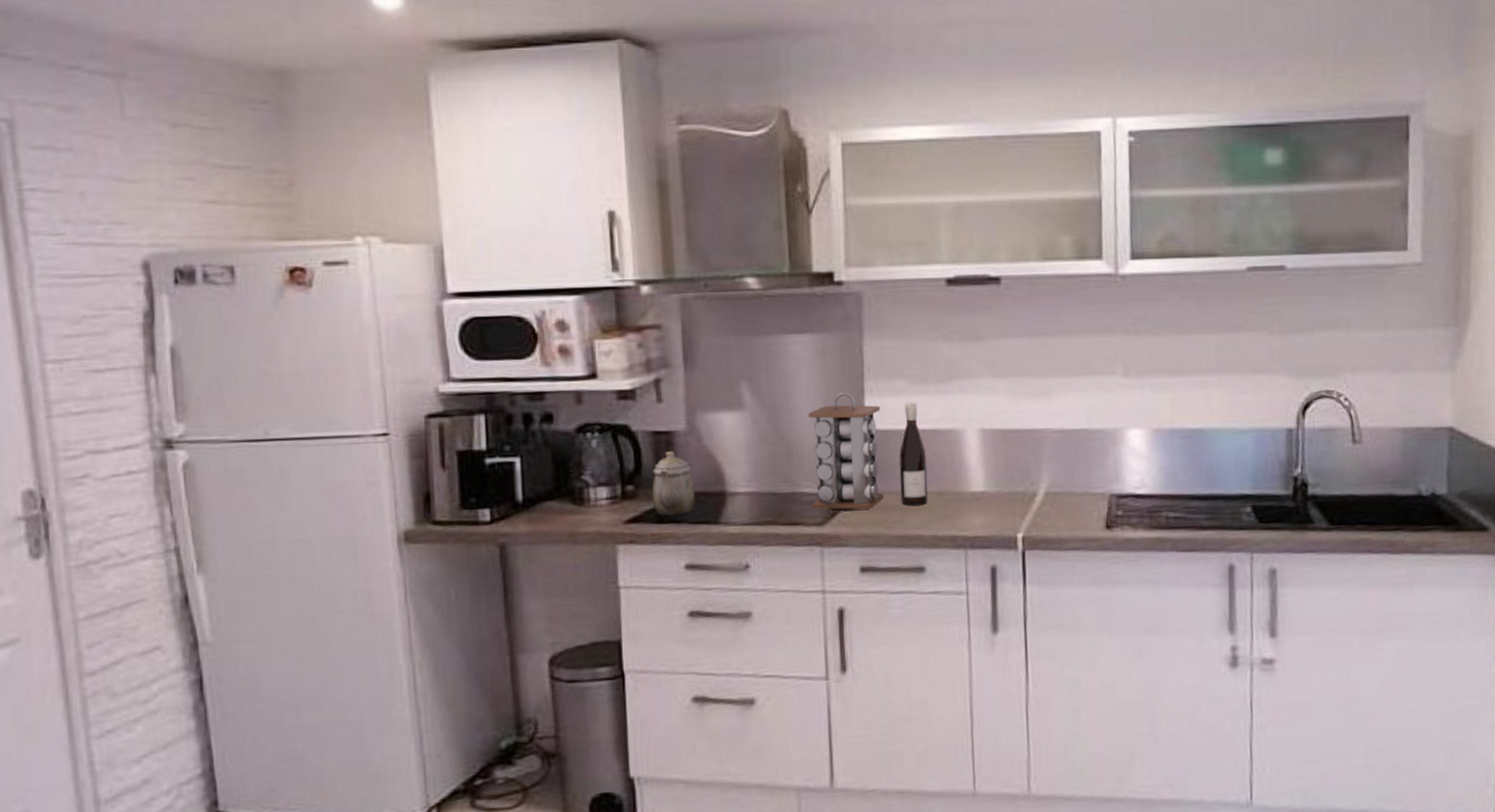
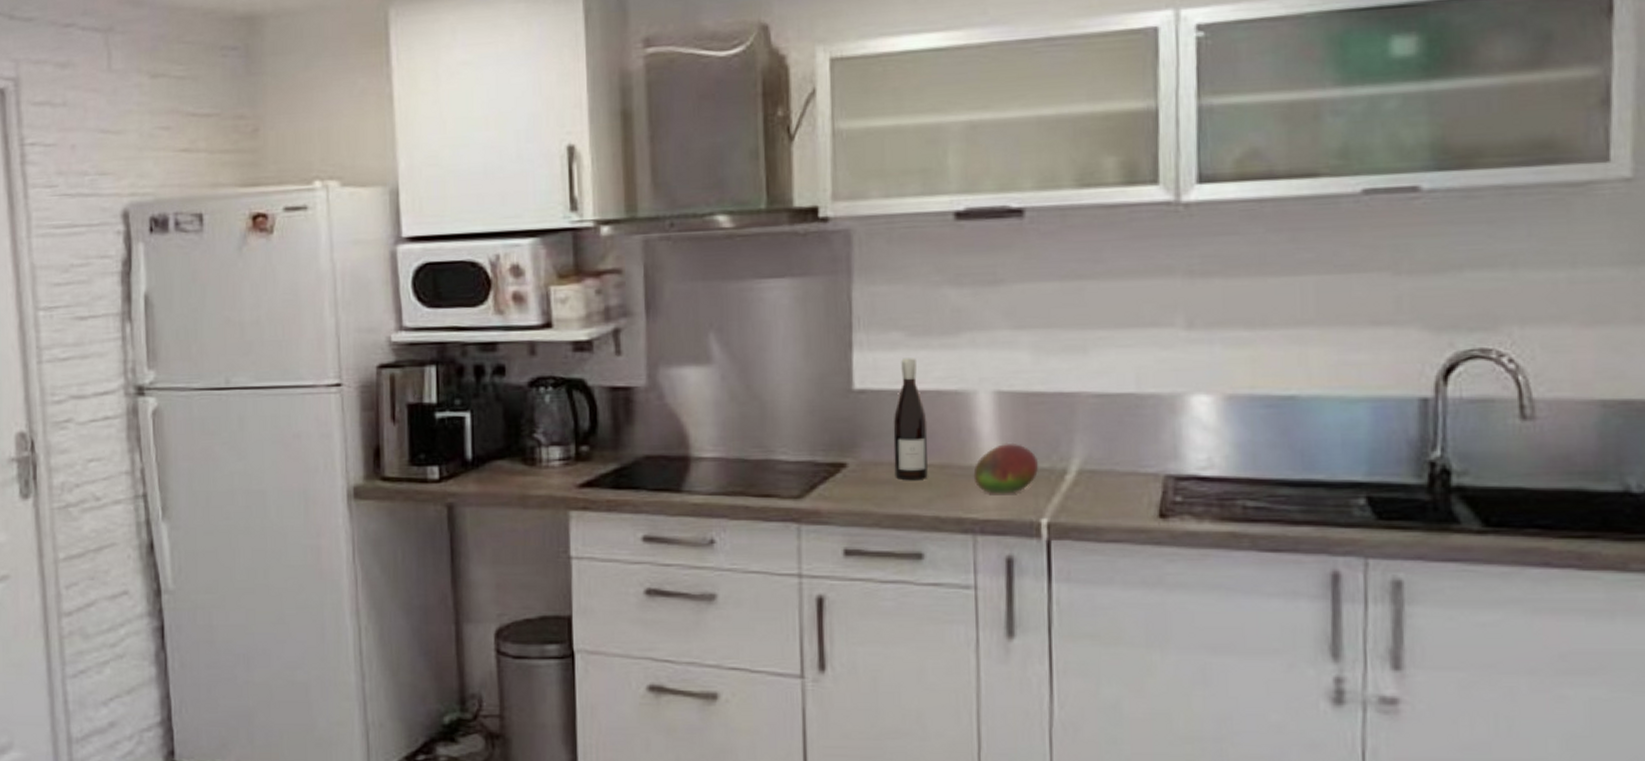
teapot: present [651,451,695,516] -> none [607,409,655,482]
spice rack: present [808,392,884,511] -> none [785,345,874,482]
fruit: none [964,471,1015,515] -> present [973,442,1039,494]

